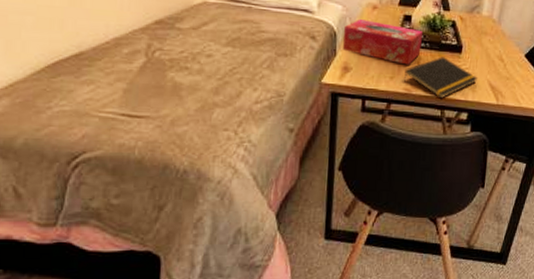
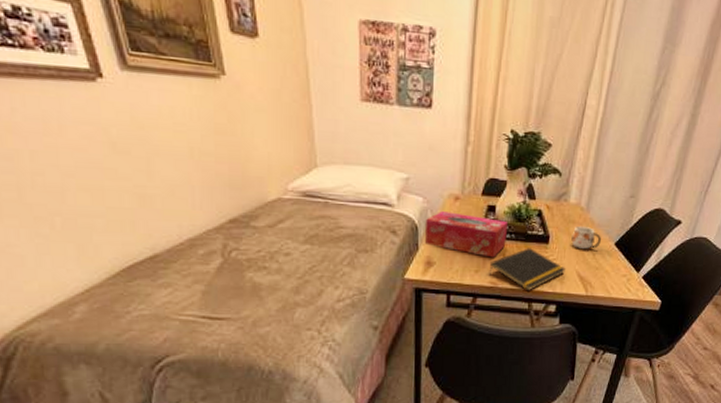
mug: none [483,38,512,60] -> present [571,226,601,249]

